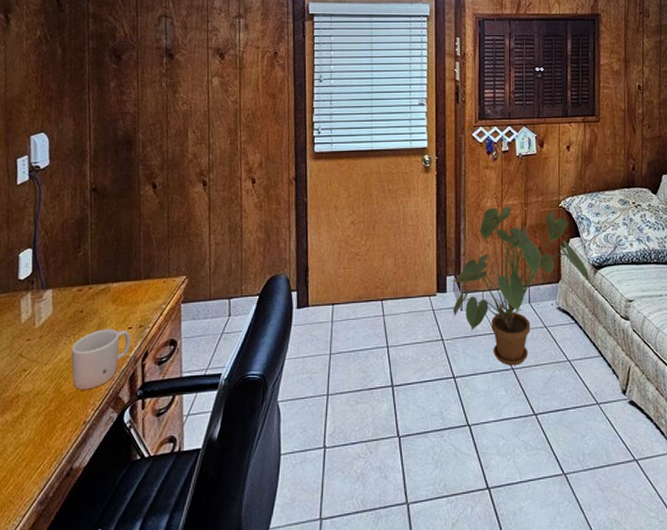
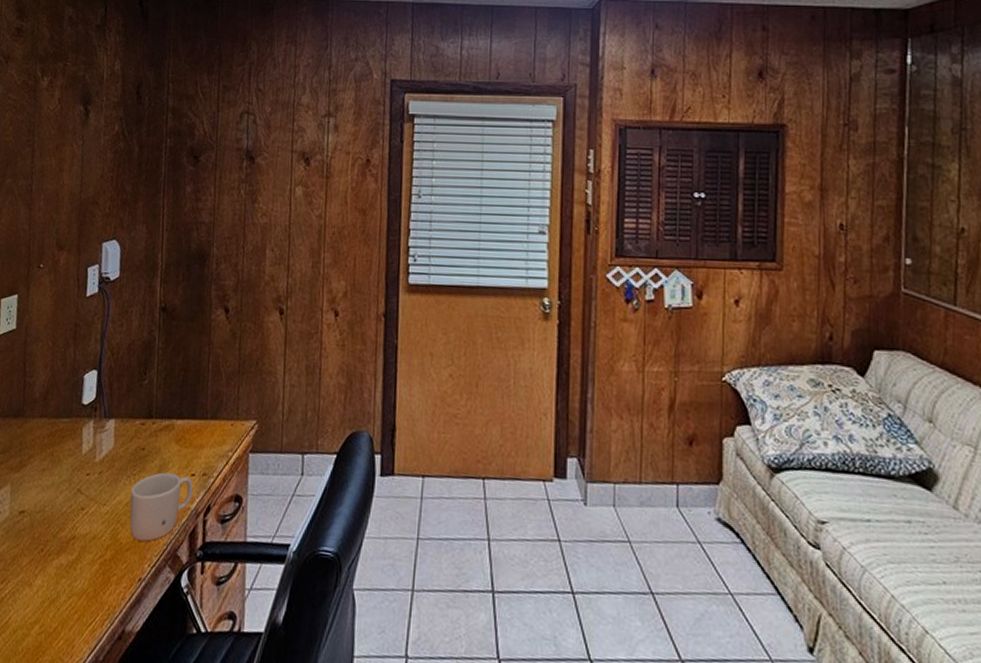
house plant: present [452,206,593,366] -> none [574,373,768,590]

